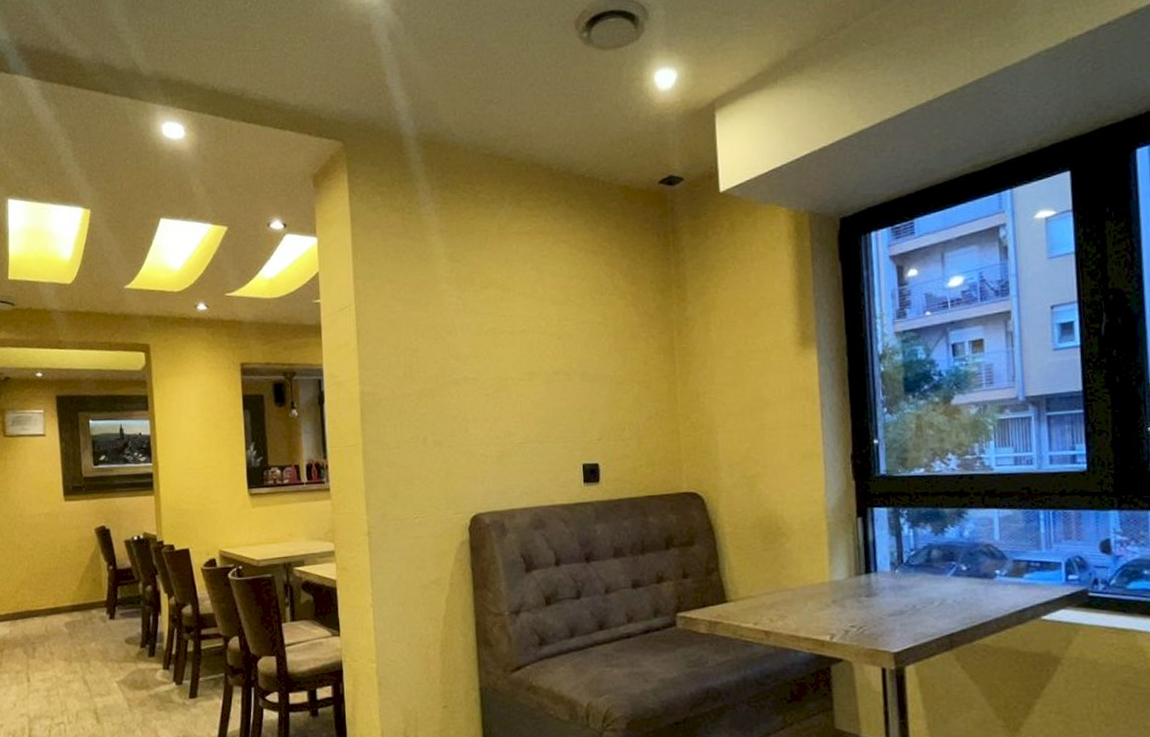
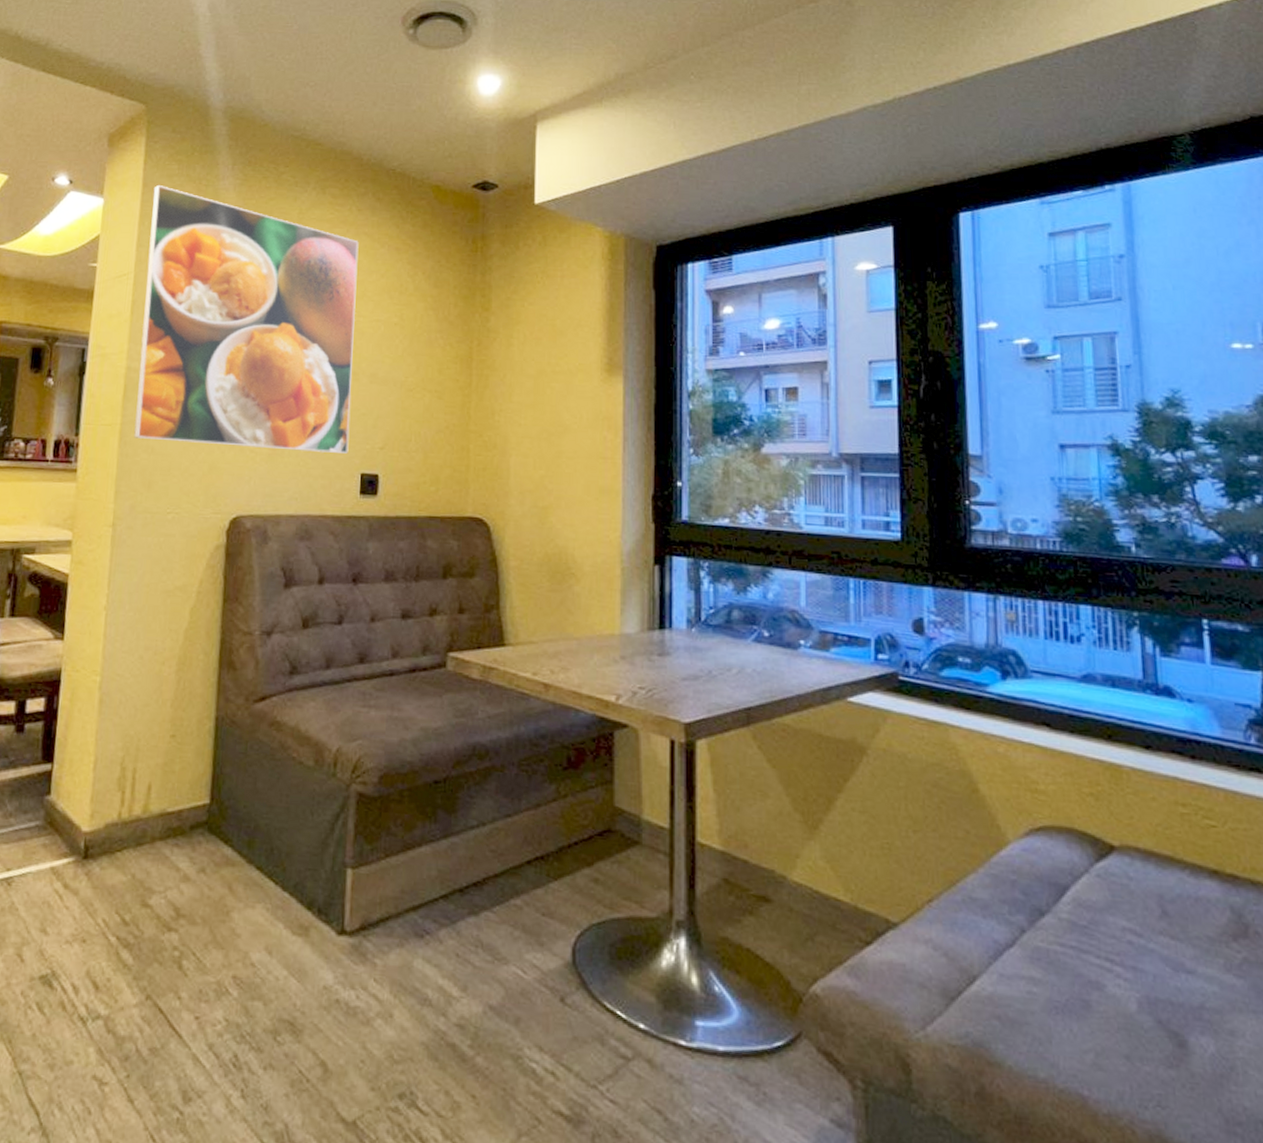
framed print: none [361,217,569,455] -> present [134,184,359,453]

